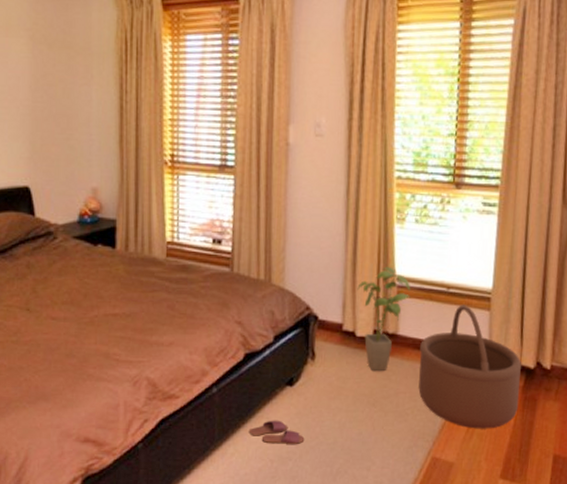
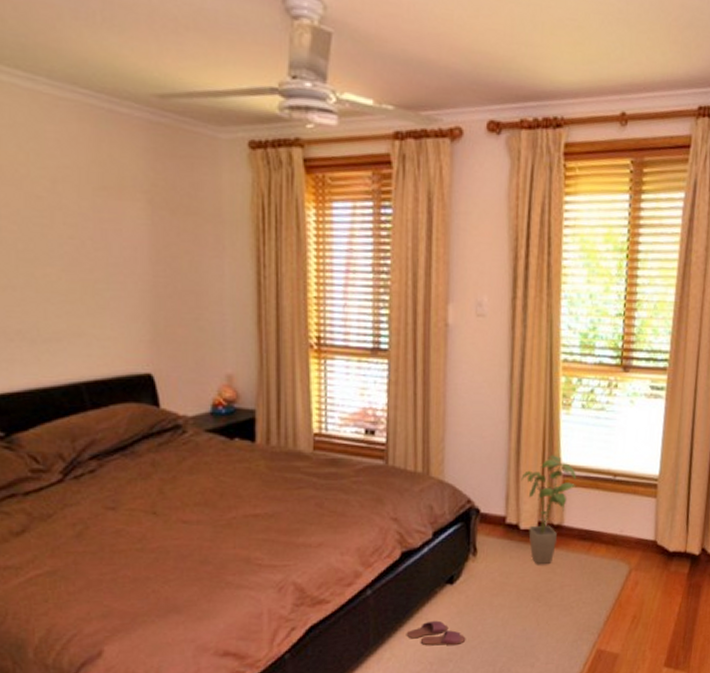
basket: present [418,304,522,429] -> none [584,492,688,619]

